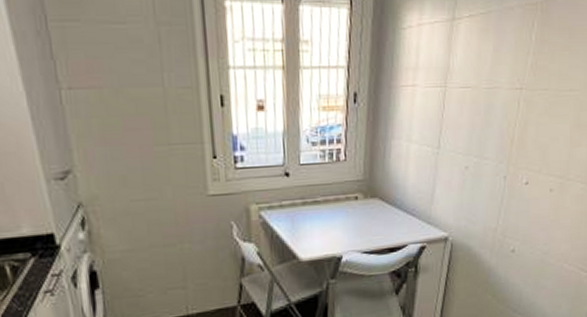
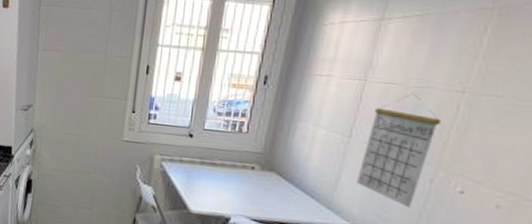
calendar: none [449,95,508,207] -> present [357,93,442,208]

